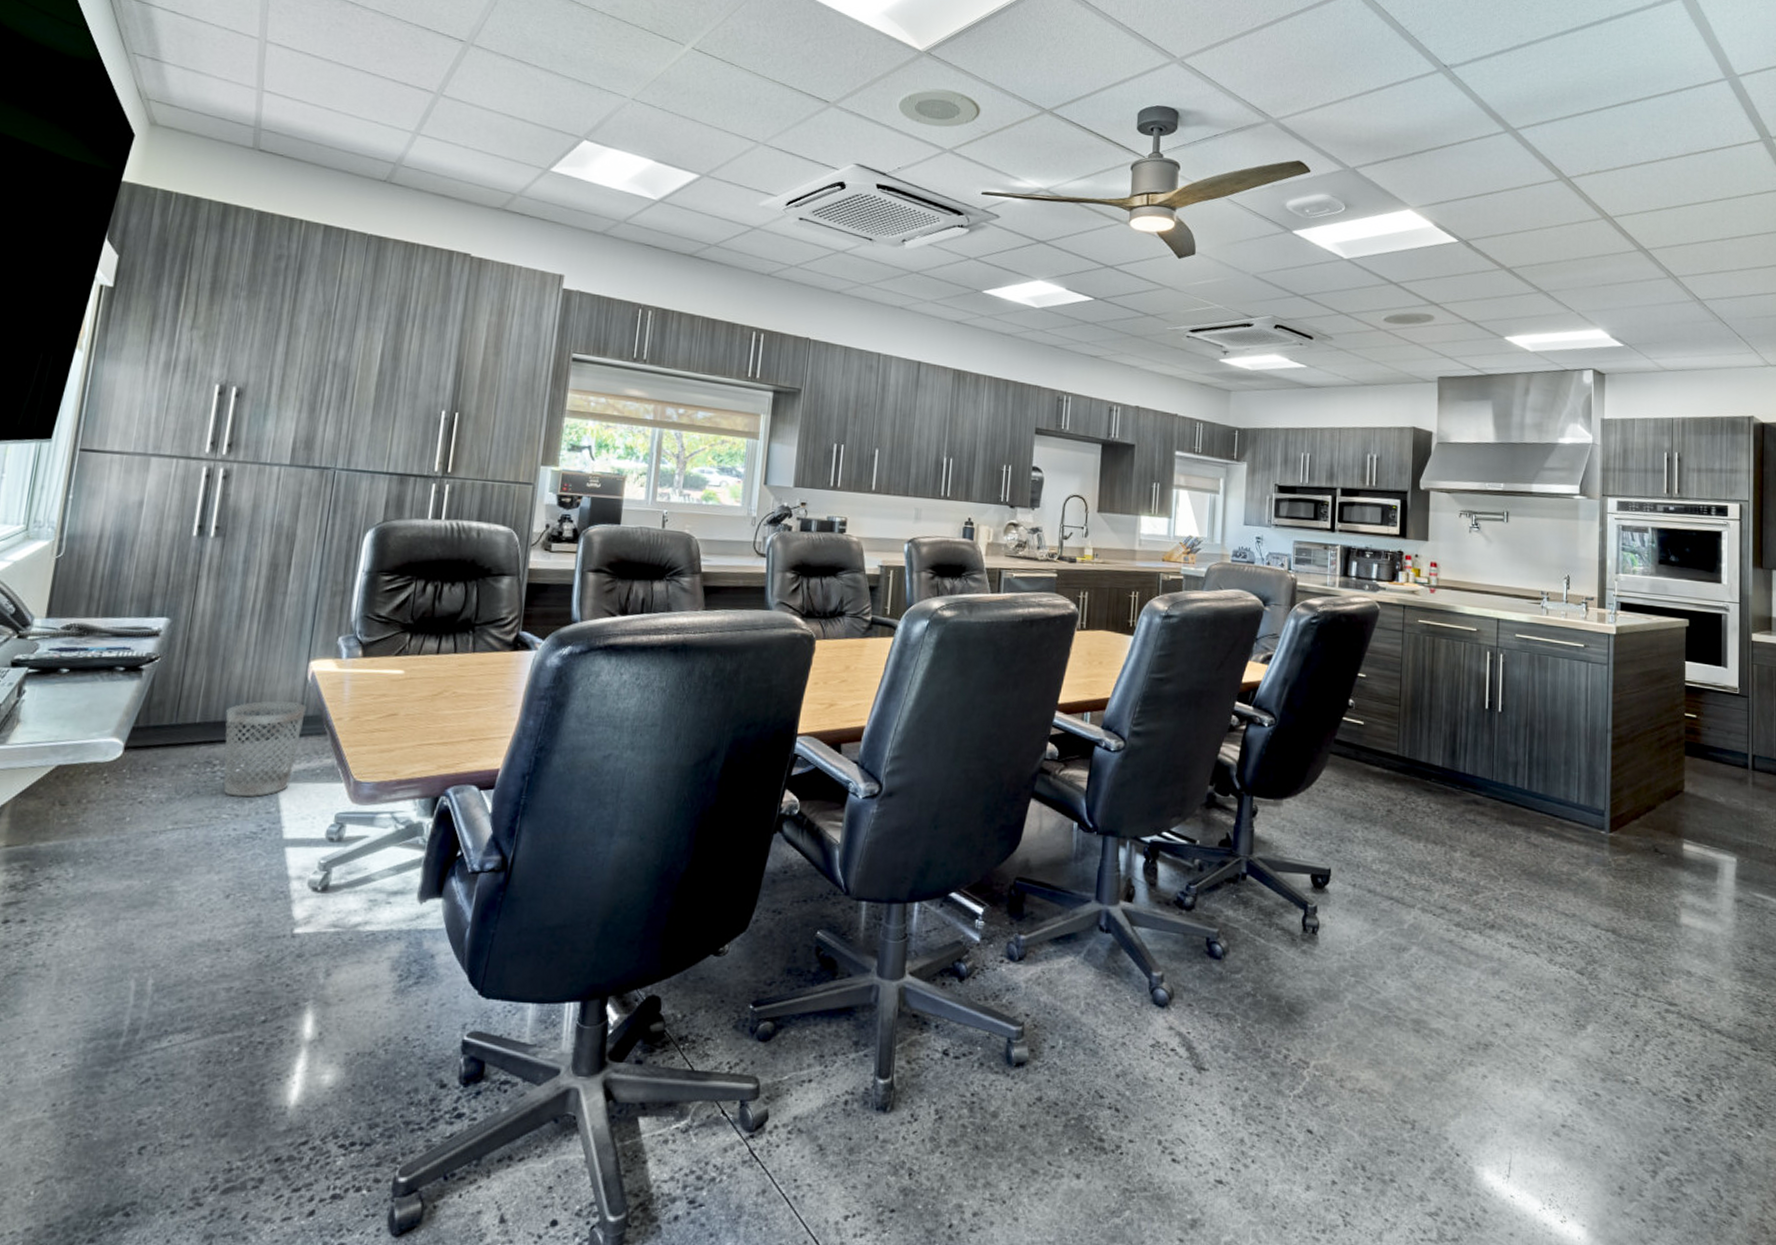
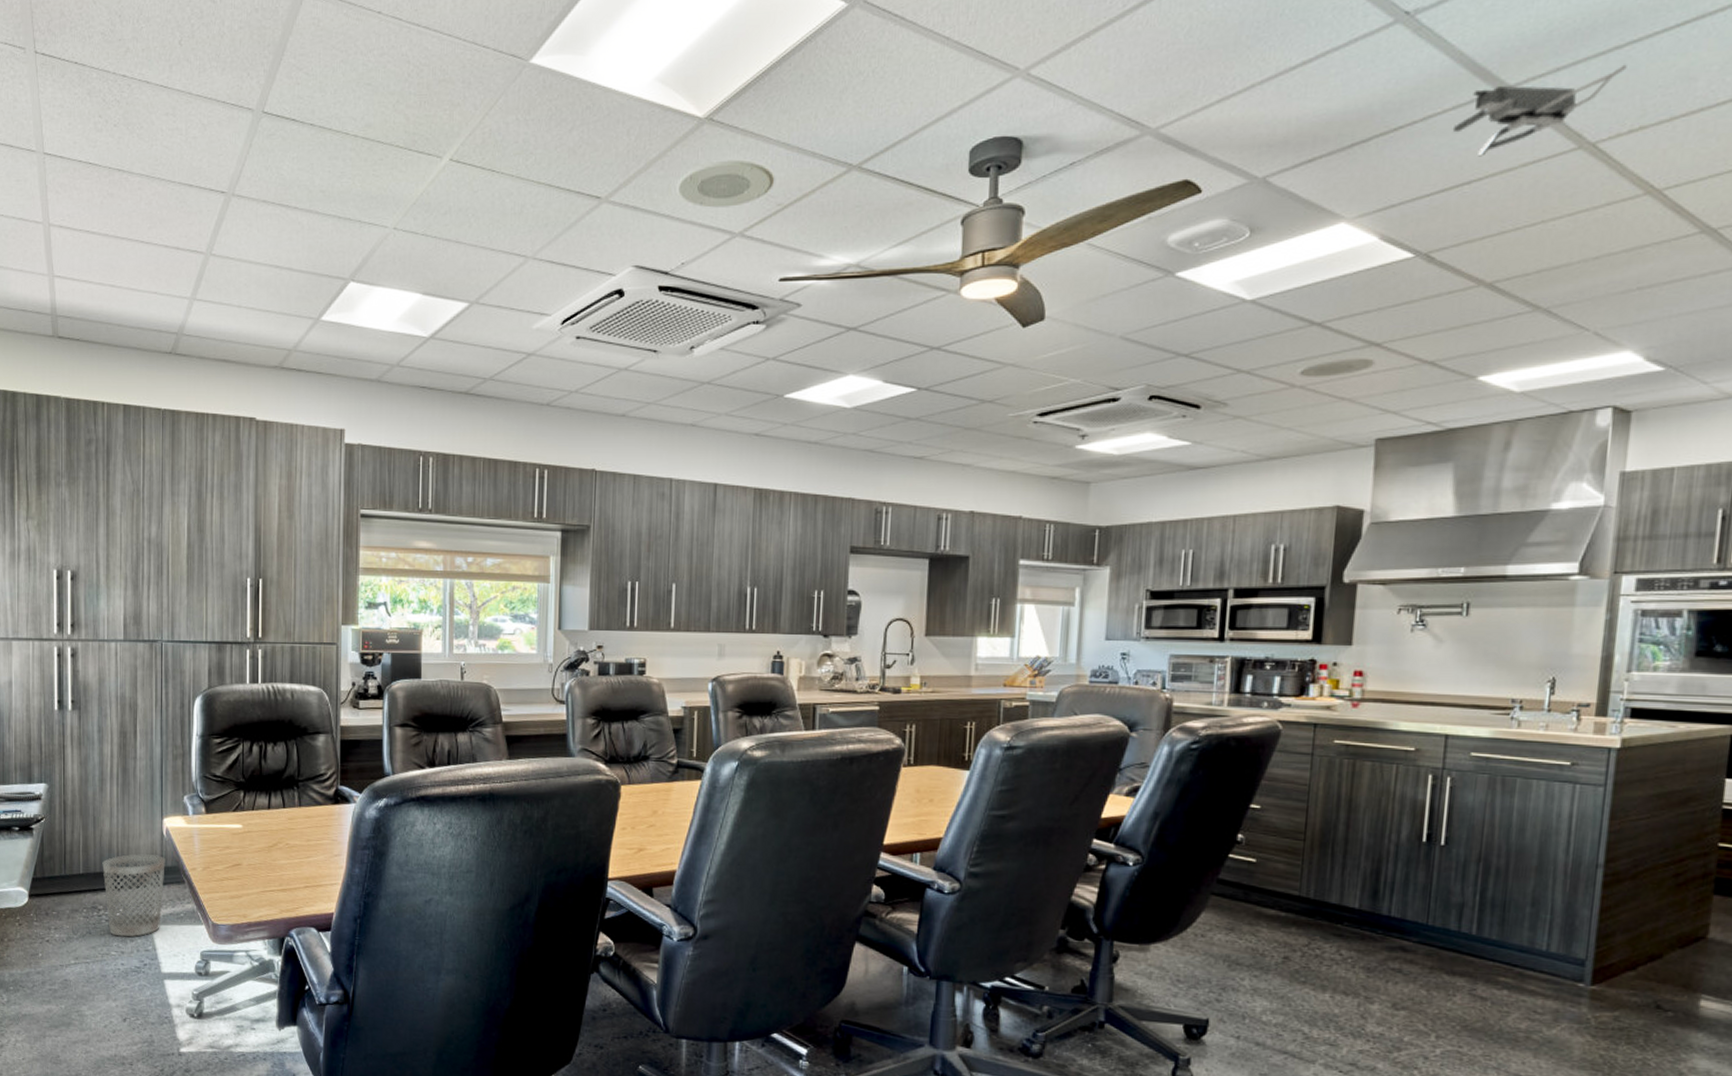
security camera: none [1478,126,1585,176] -> present [1452,64,1627,157]

